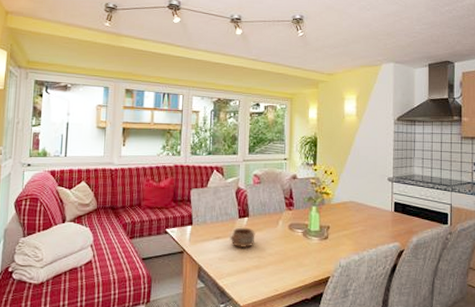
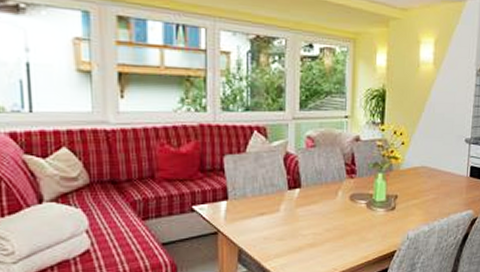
pottery: present [230,227,255,248] -> none [277,200,309,225]

